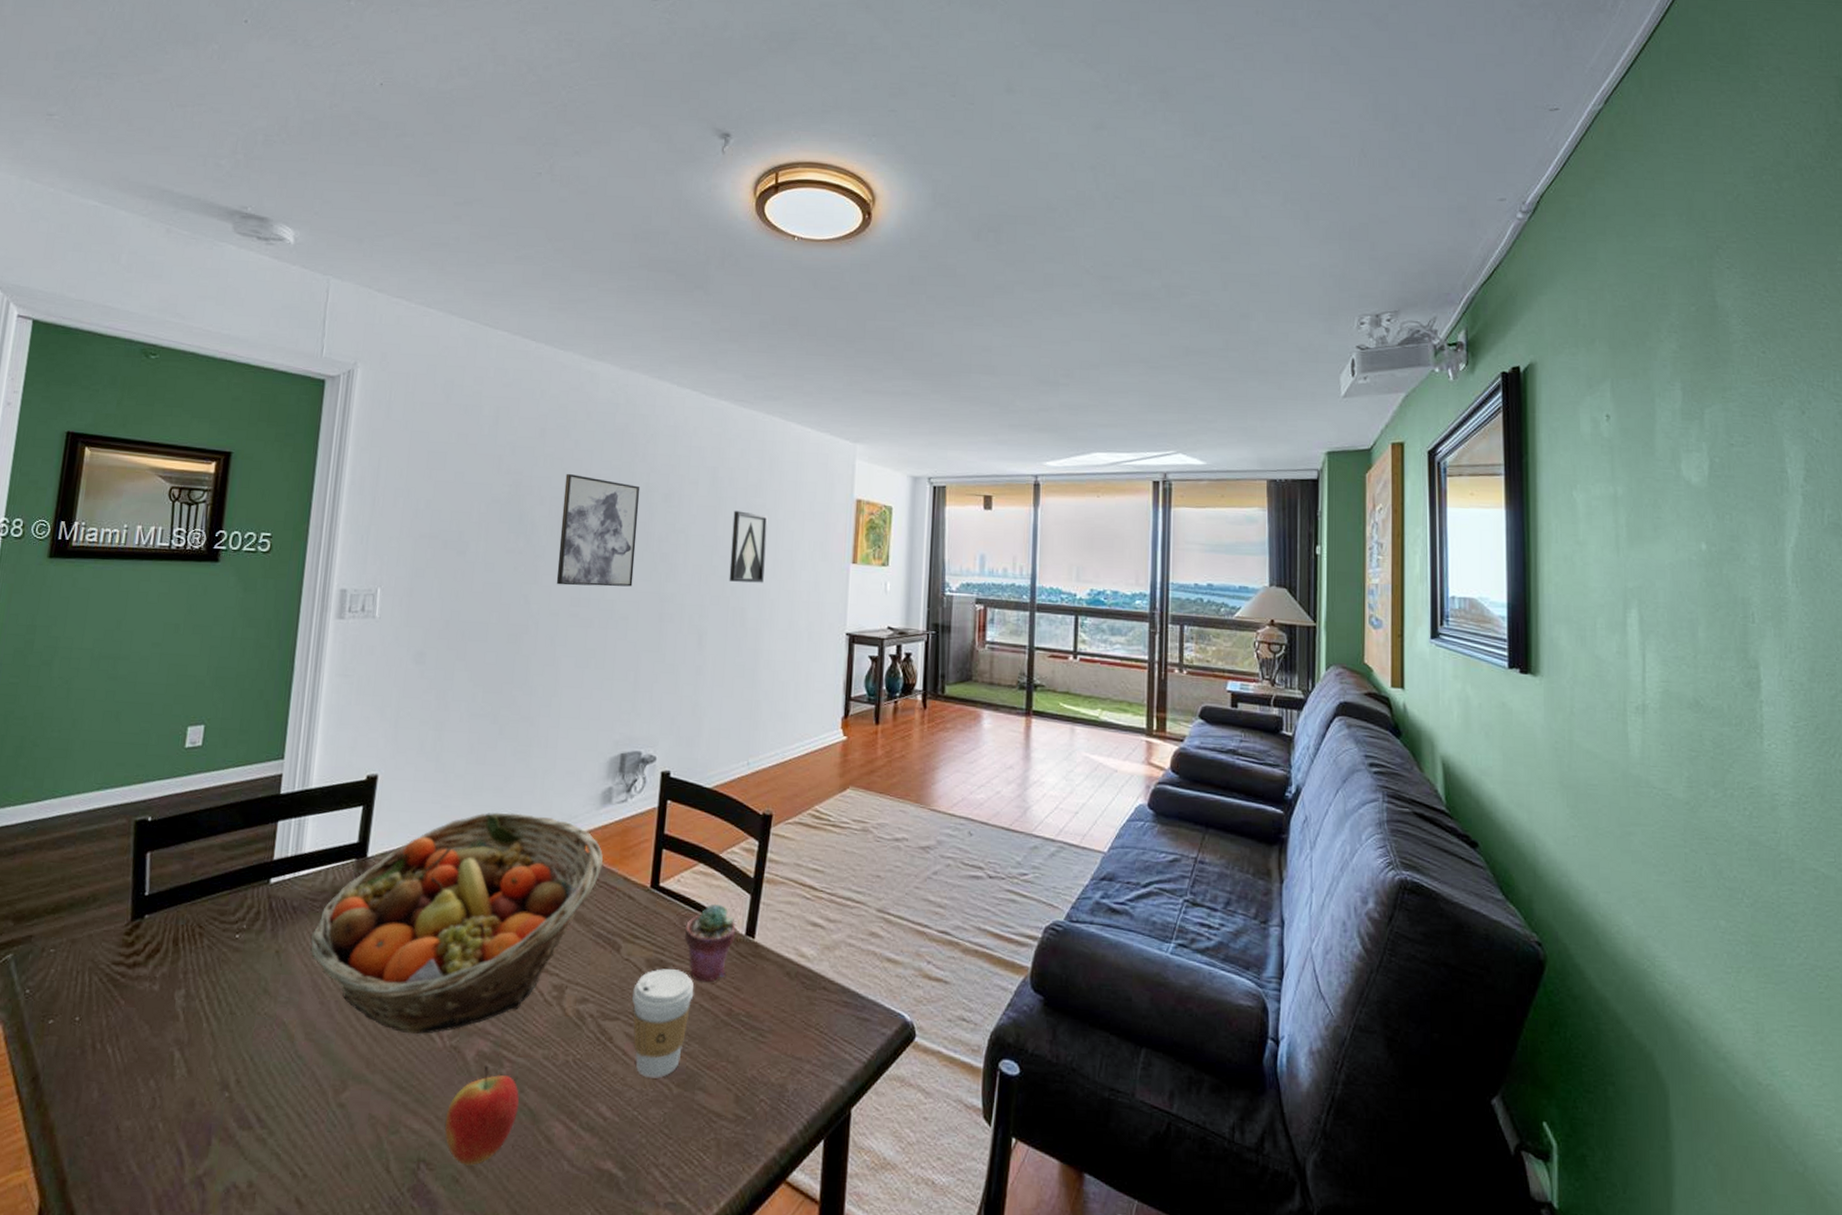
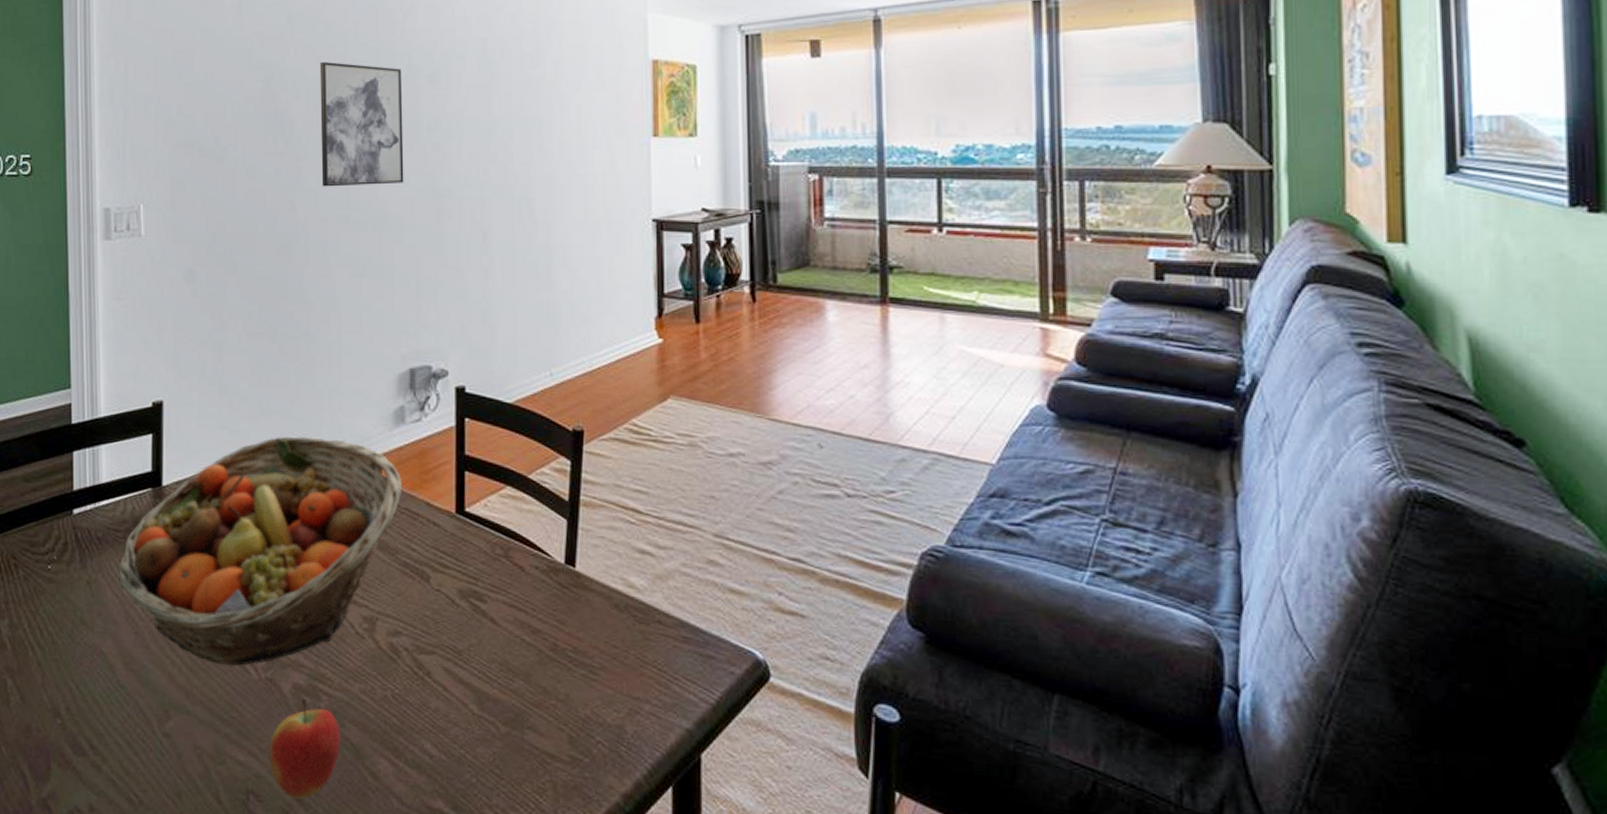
coffee cup: present [632,969,694,1078] -> none [448,600,514,716]
potted succulent: present [684,903,736,983] -> none [497,530,554,615]
wall art: present [729,511,768,583] -> none [509,86,551,169]

